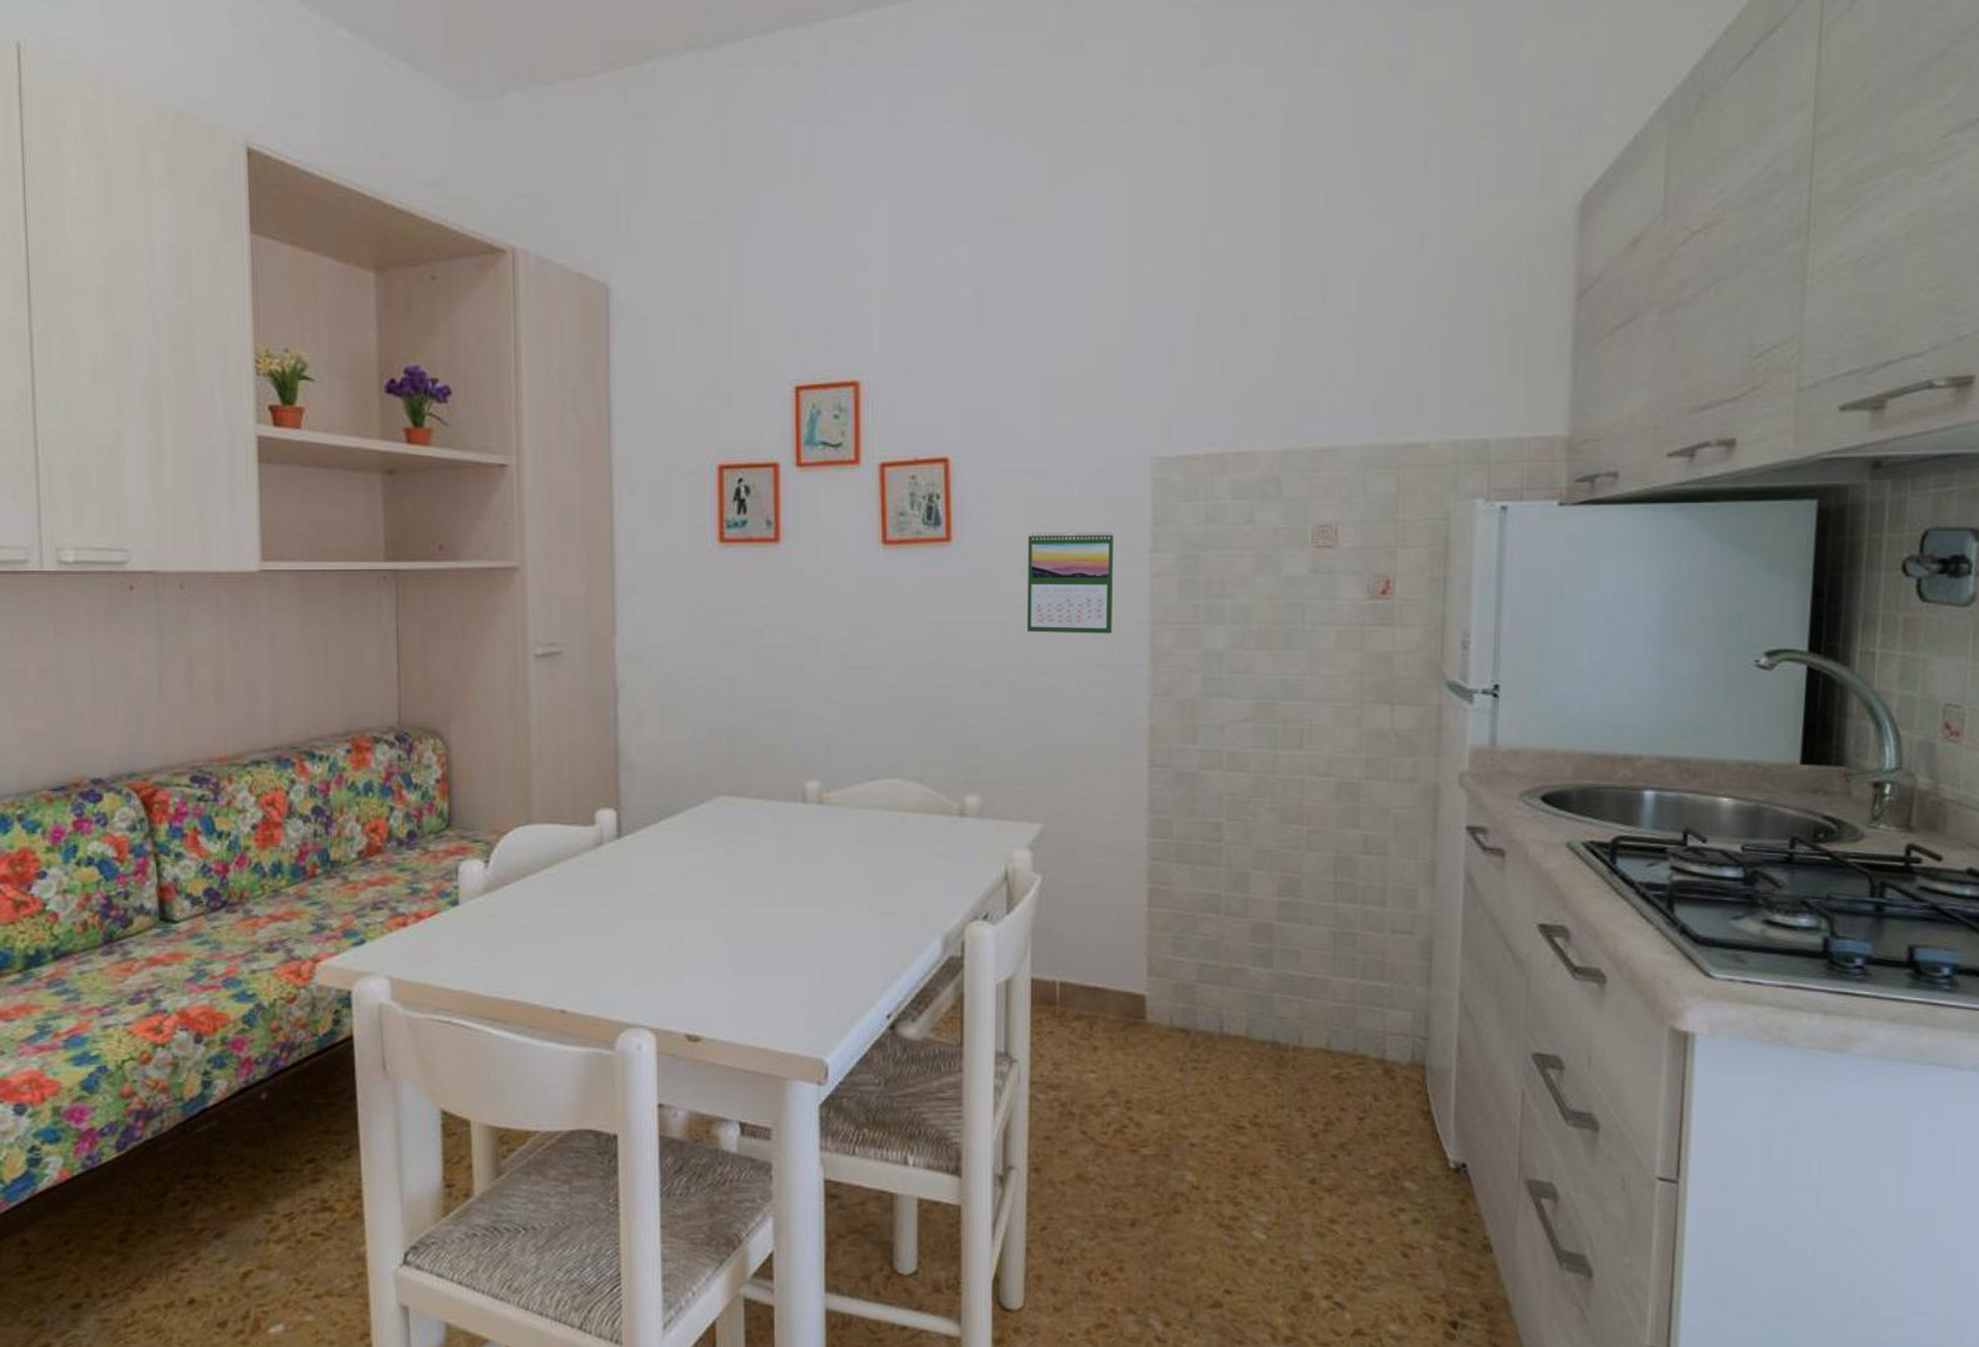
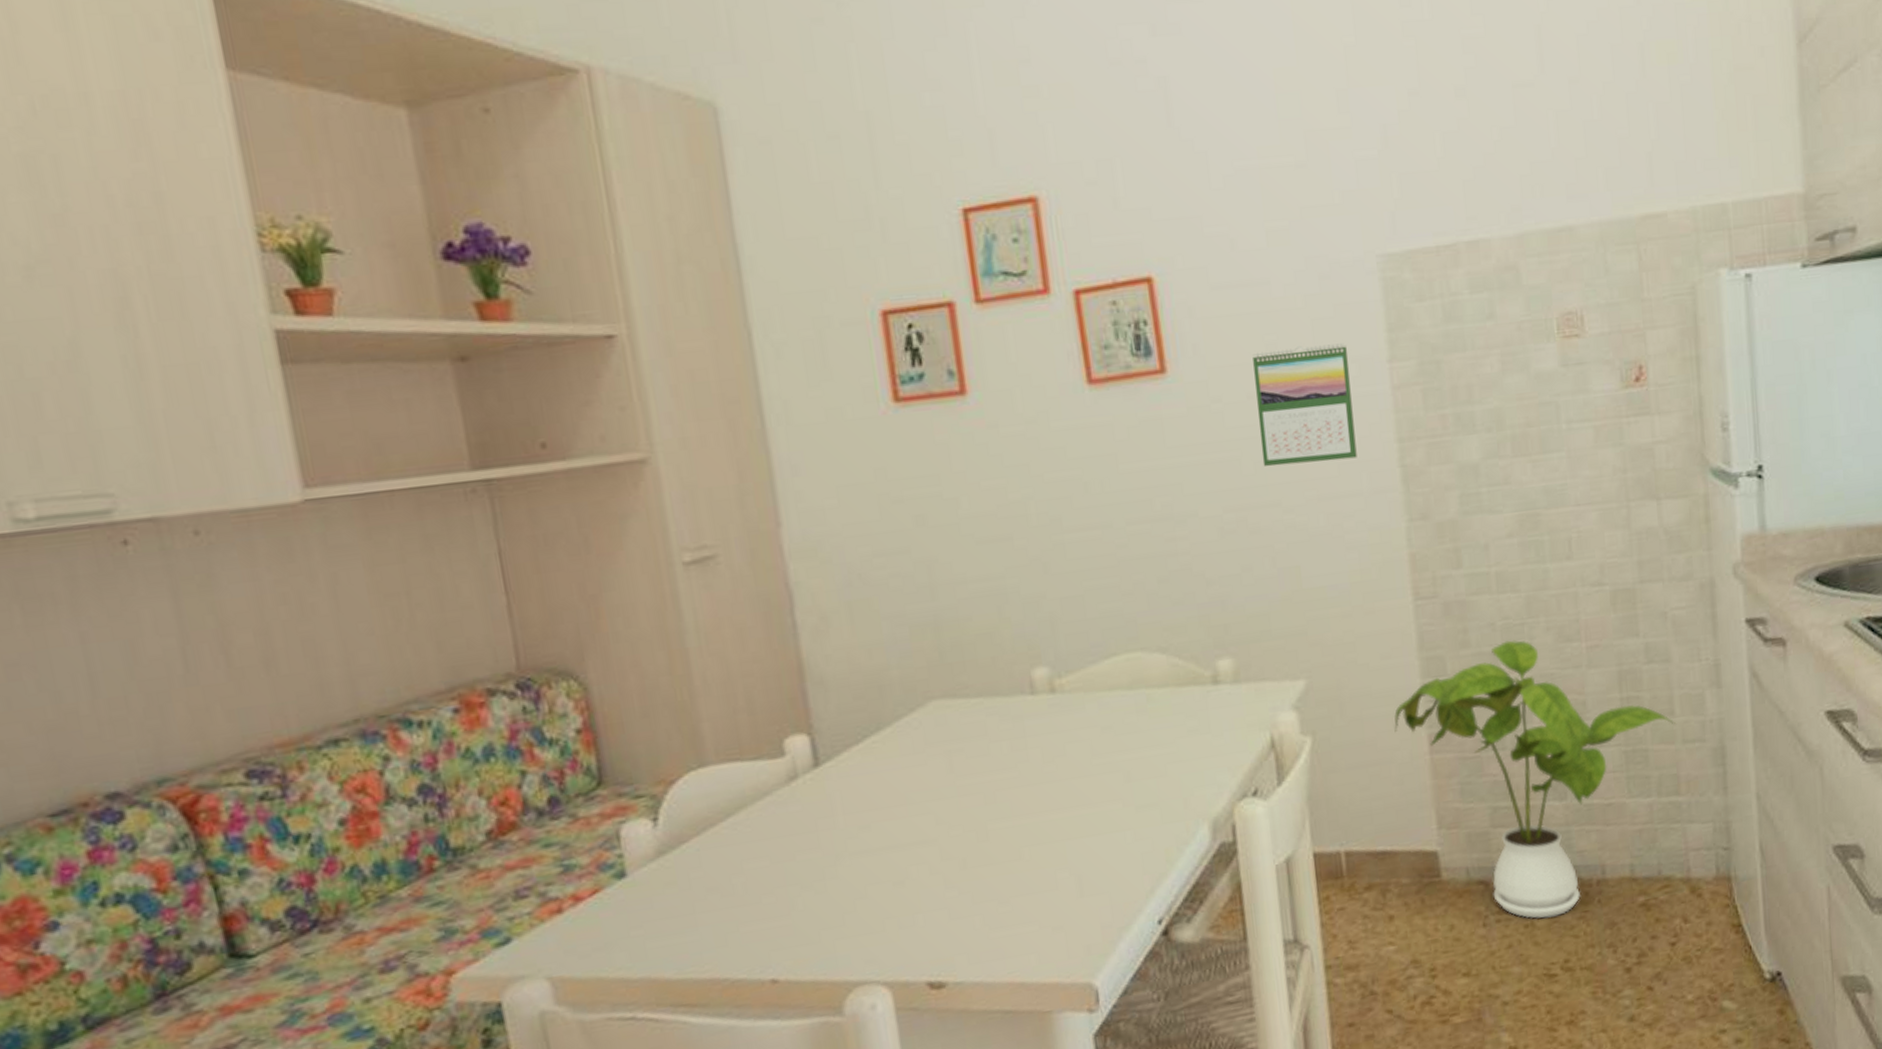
house plant: none [1118,814,1386,1073] -> present [1394,639,1676,919]

